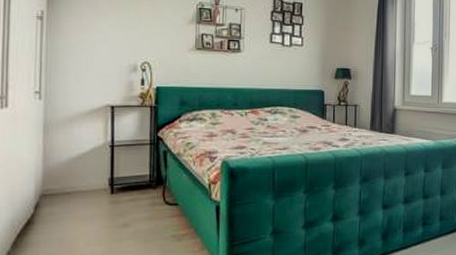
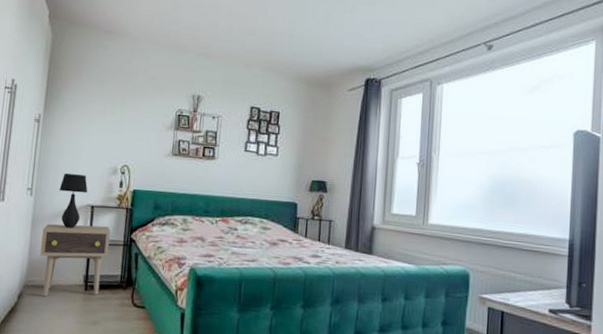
side table: none [56,126,135,205] -> present [40,224,111,297]
table lamp: none [72,74,106,131] -> present [59,173,88,229]

